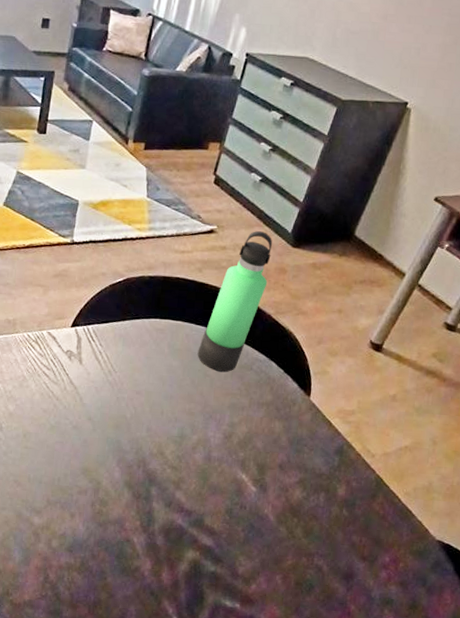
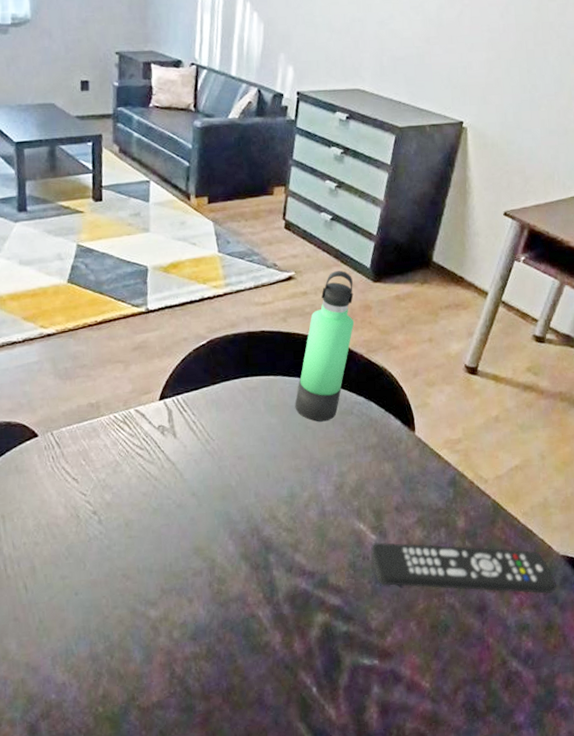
remote control: none [247,494,427,574] -> present [371,542,556,594]

